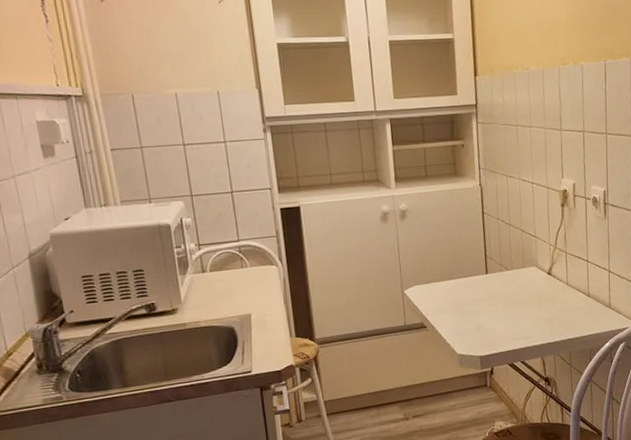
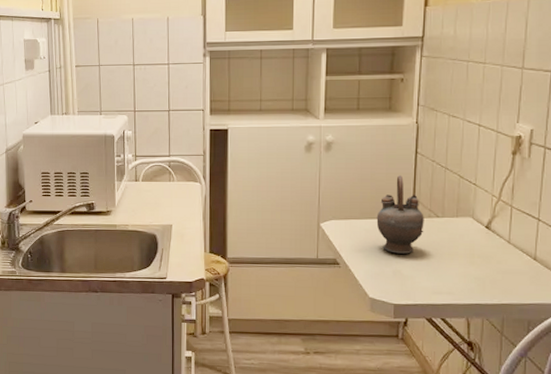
teapot: none [455,235,498,309] -> present [376,175,424,254]

